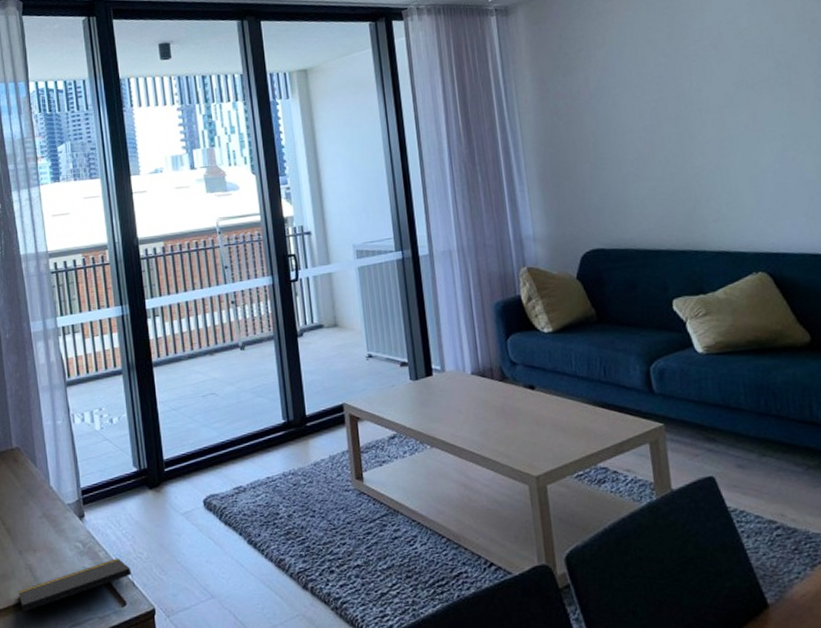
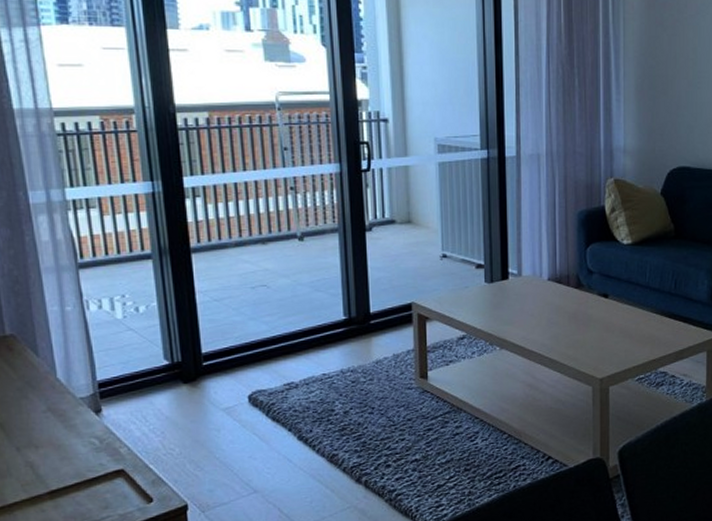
notepad: present [18,558,135,613] -> none [15,454,164,512]

